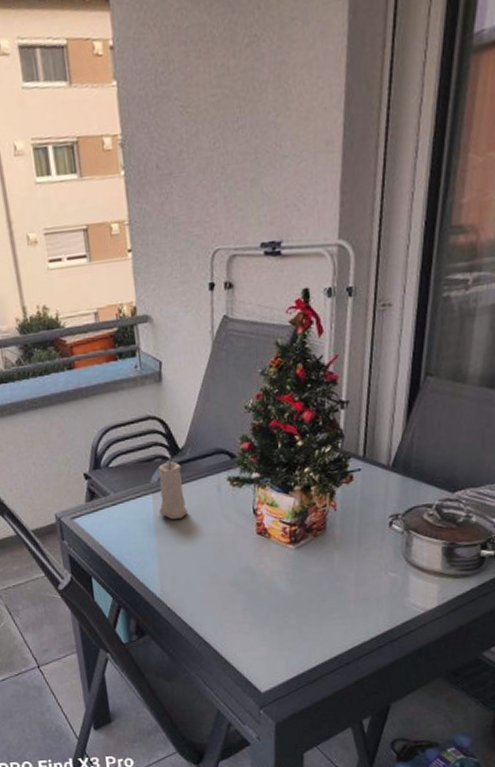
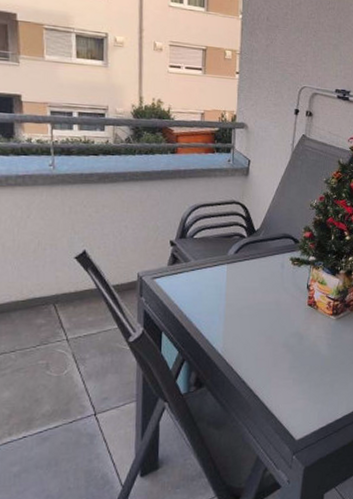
candle: present [158,459,189,519] -> none [231,238,256,287]

